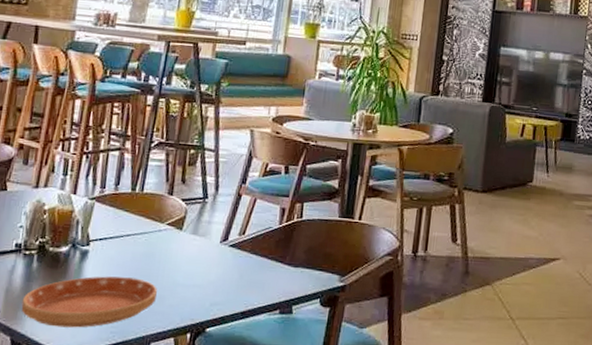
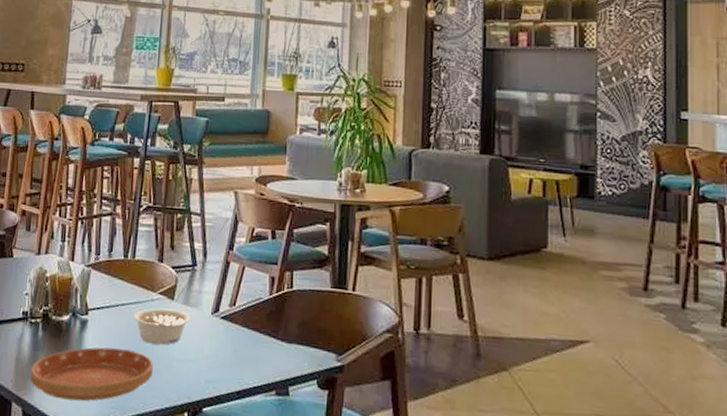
legume: none [138,238,198,272] -> present [133,308,190,345]

